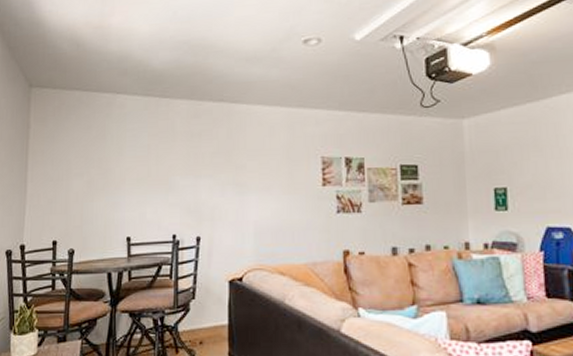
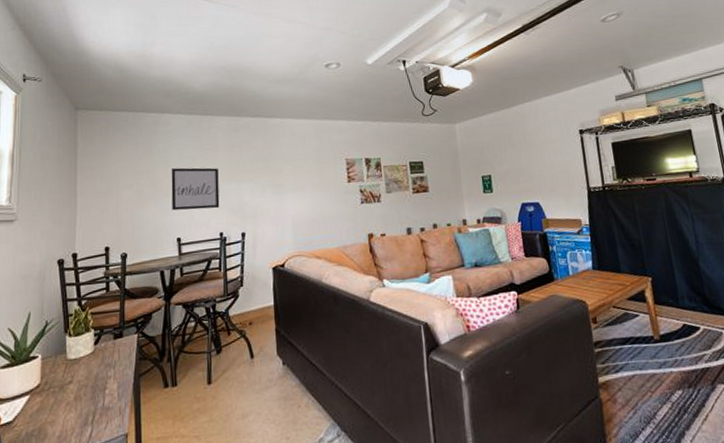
wall art: none [123,157,174,207] -> present [171,167,220,211]

